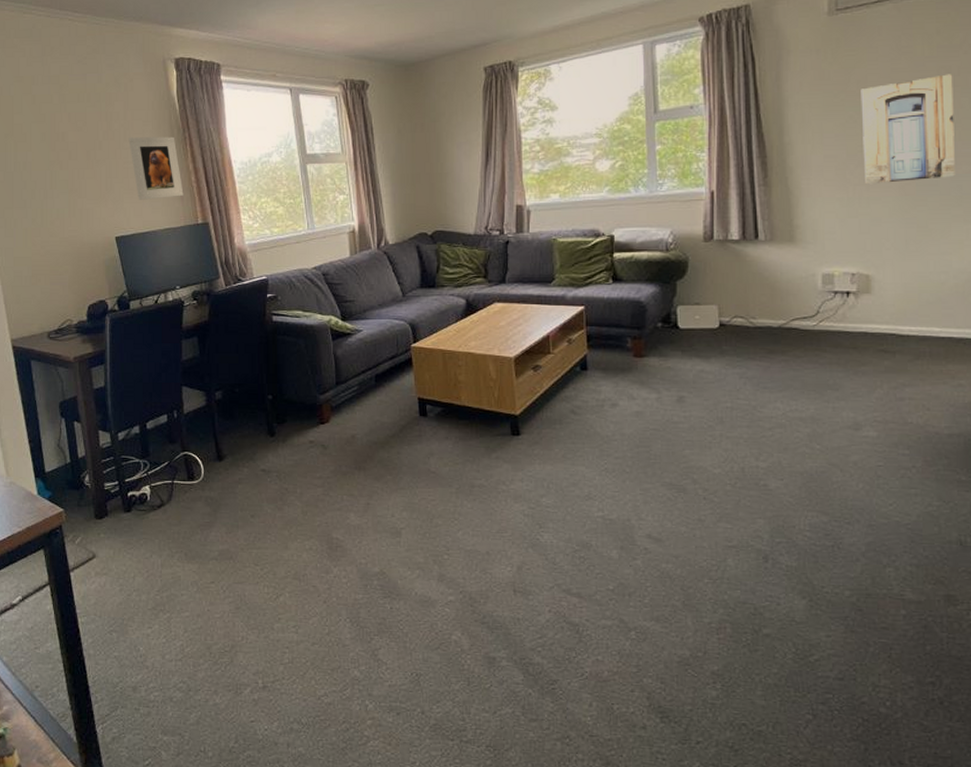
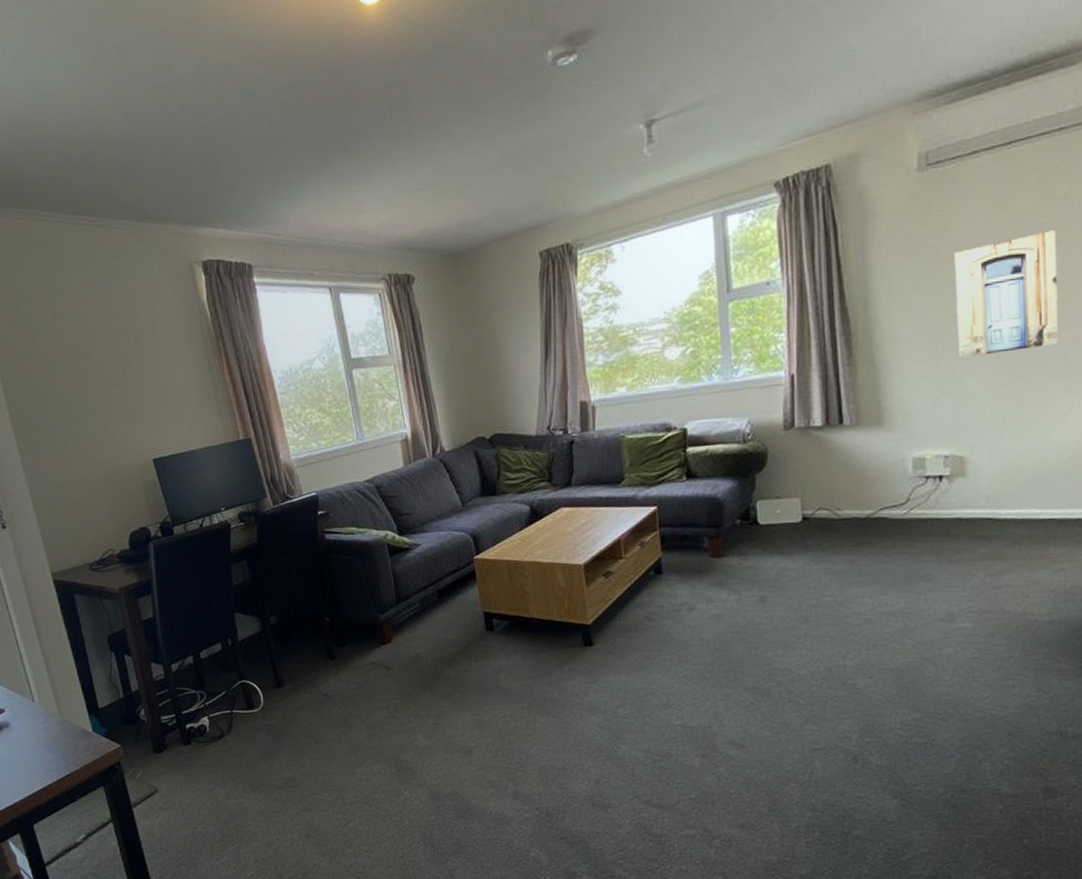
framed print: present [128,136,184,200] -> none [159,347,222,418]

